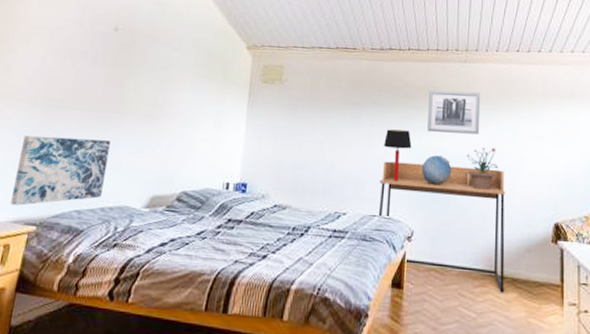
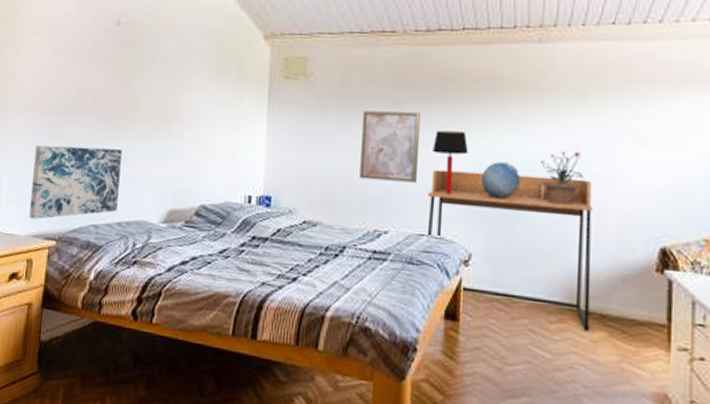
wall art: none [324,111,374,172] -> present [360,111,420,183]
wall art: present [427,90,481,135] -> none [488,80,561,135]

